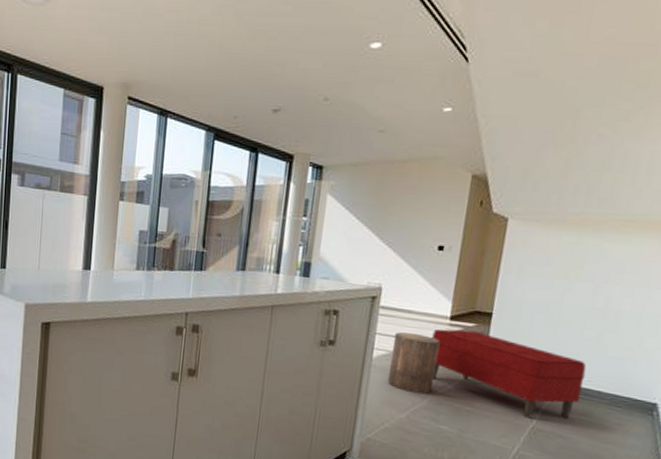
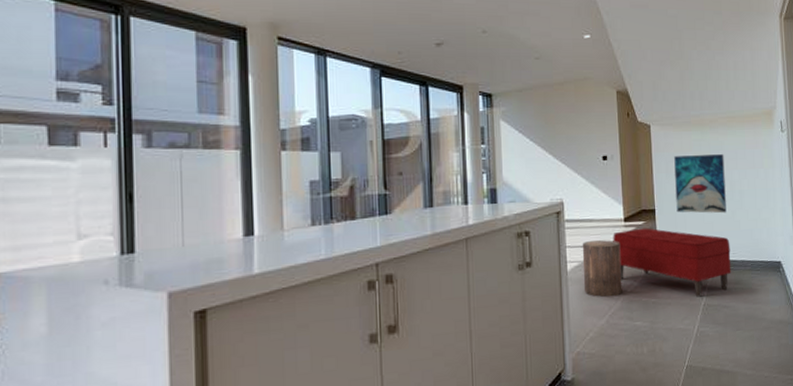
wall art: none [520,258,605,334] -> present [674,154,727,214]

